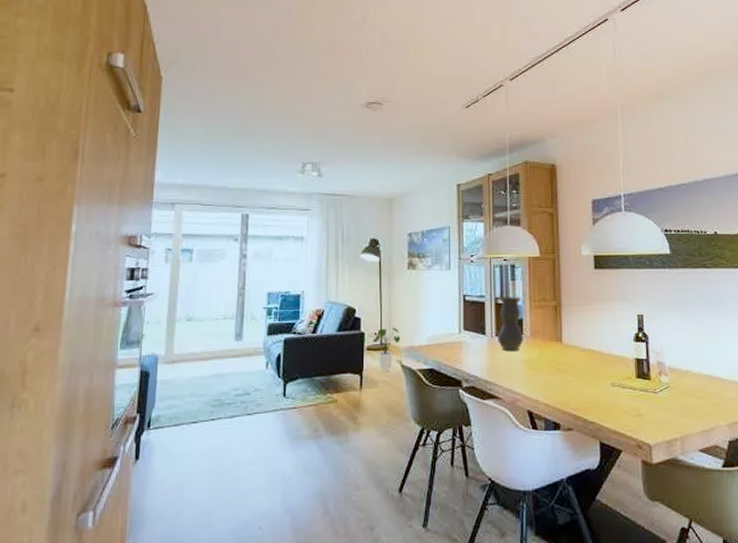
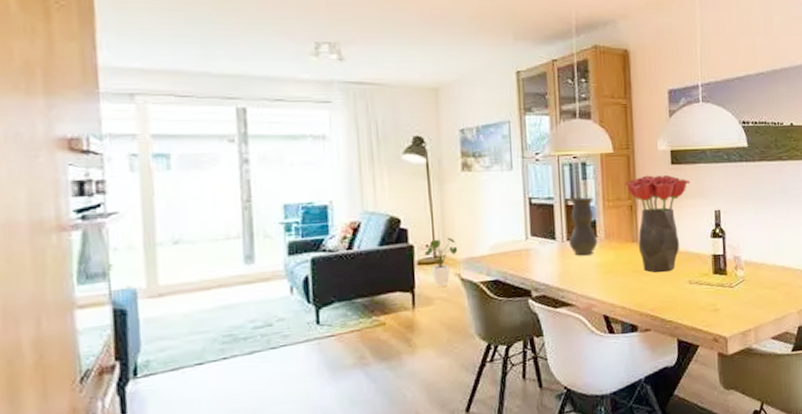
bouquet: none [550,278,614,373] -> present [624,174,691,273]

